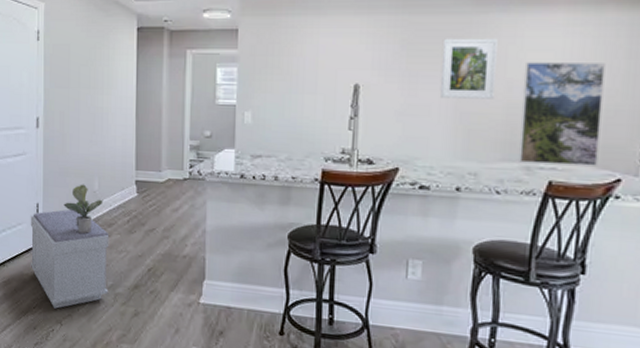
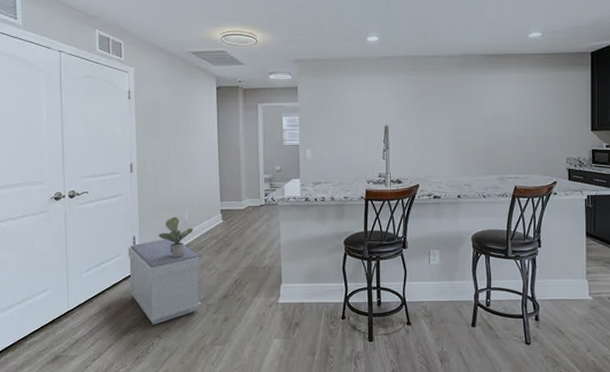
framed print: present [439,38,498,99] -> none [442,91,477,133]
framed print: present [518,62,606,166] -> none [494,106,542,175]

